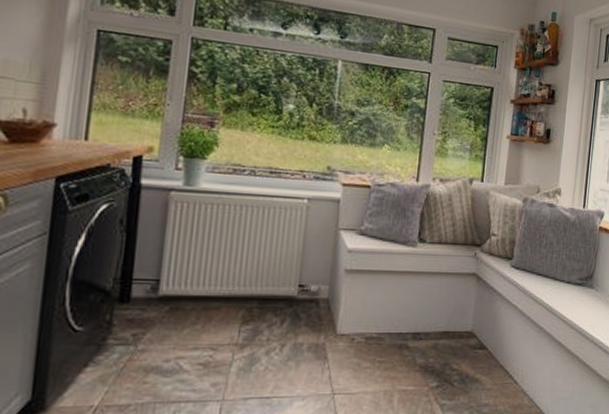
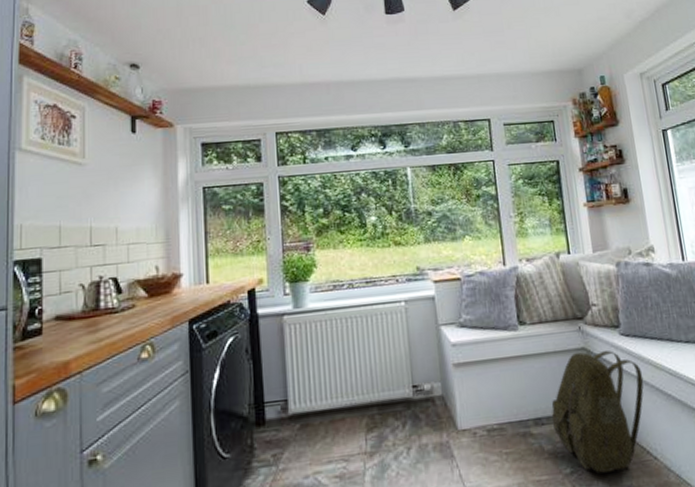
backpack: none [430,277,523,391] -> present [551,350,644,474]

